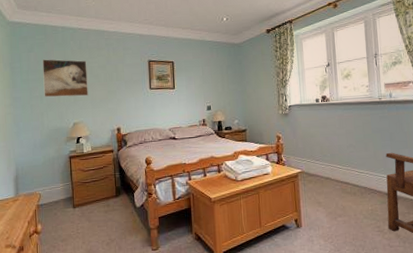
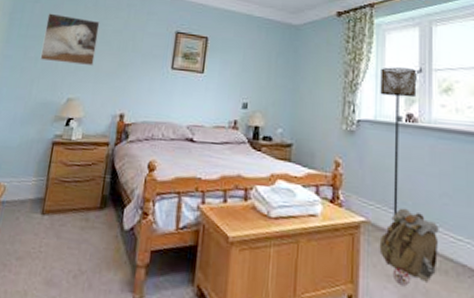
floor lamp: none [301,64,327,165] -> present [380,67,417,216]
backpack: none [311,159,349,207] -> present [379,208,439,286]

